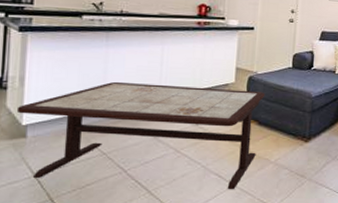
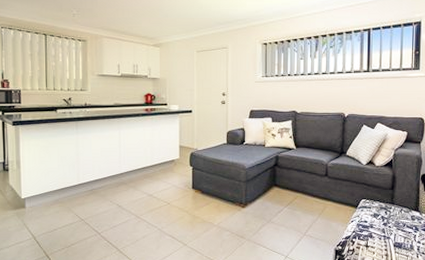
coffee table: present [16,81,265,190] -> none [16,161,206,249]

